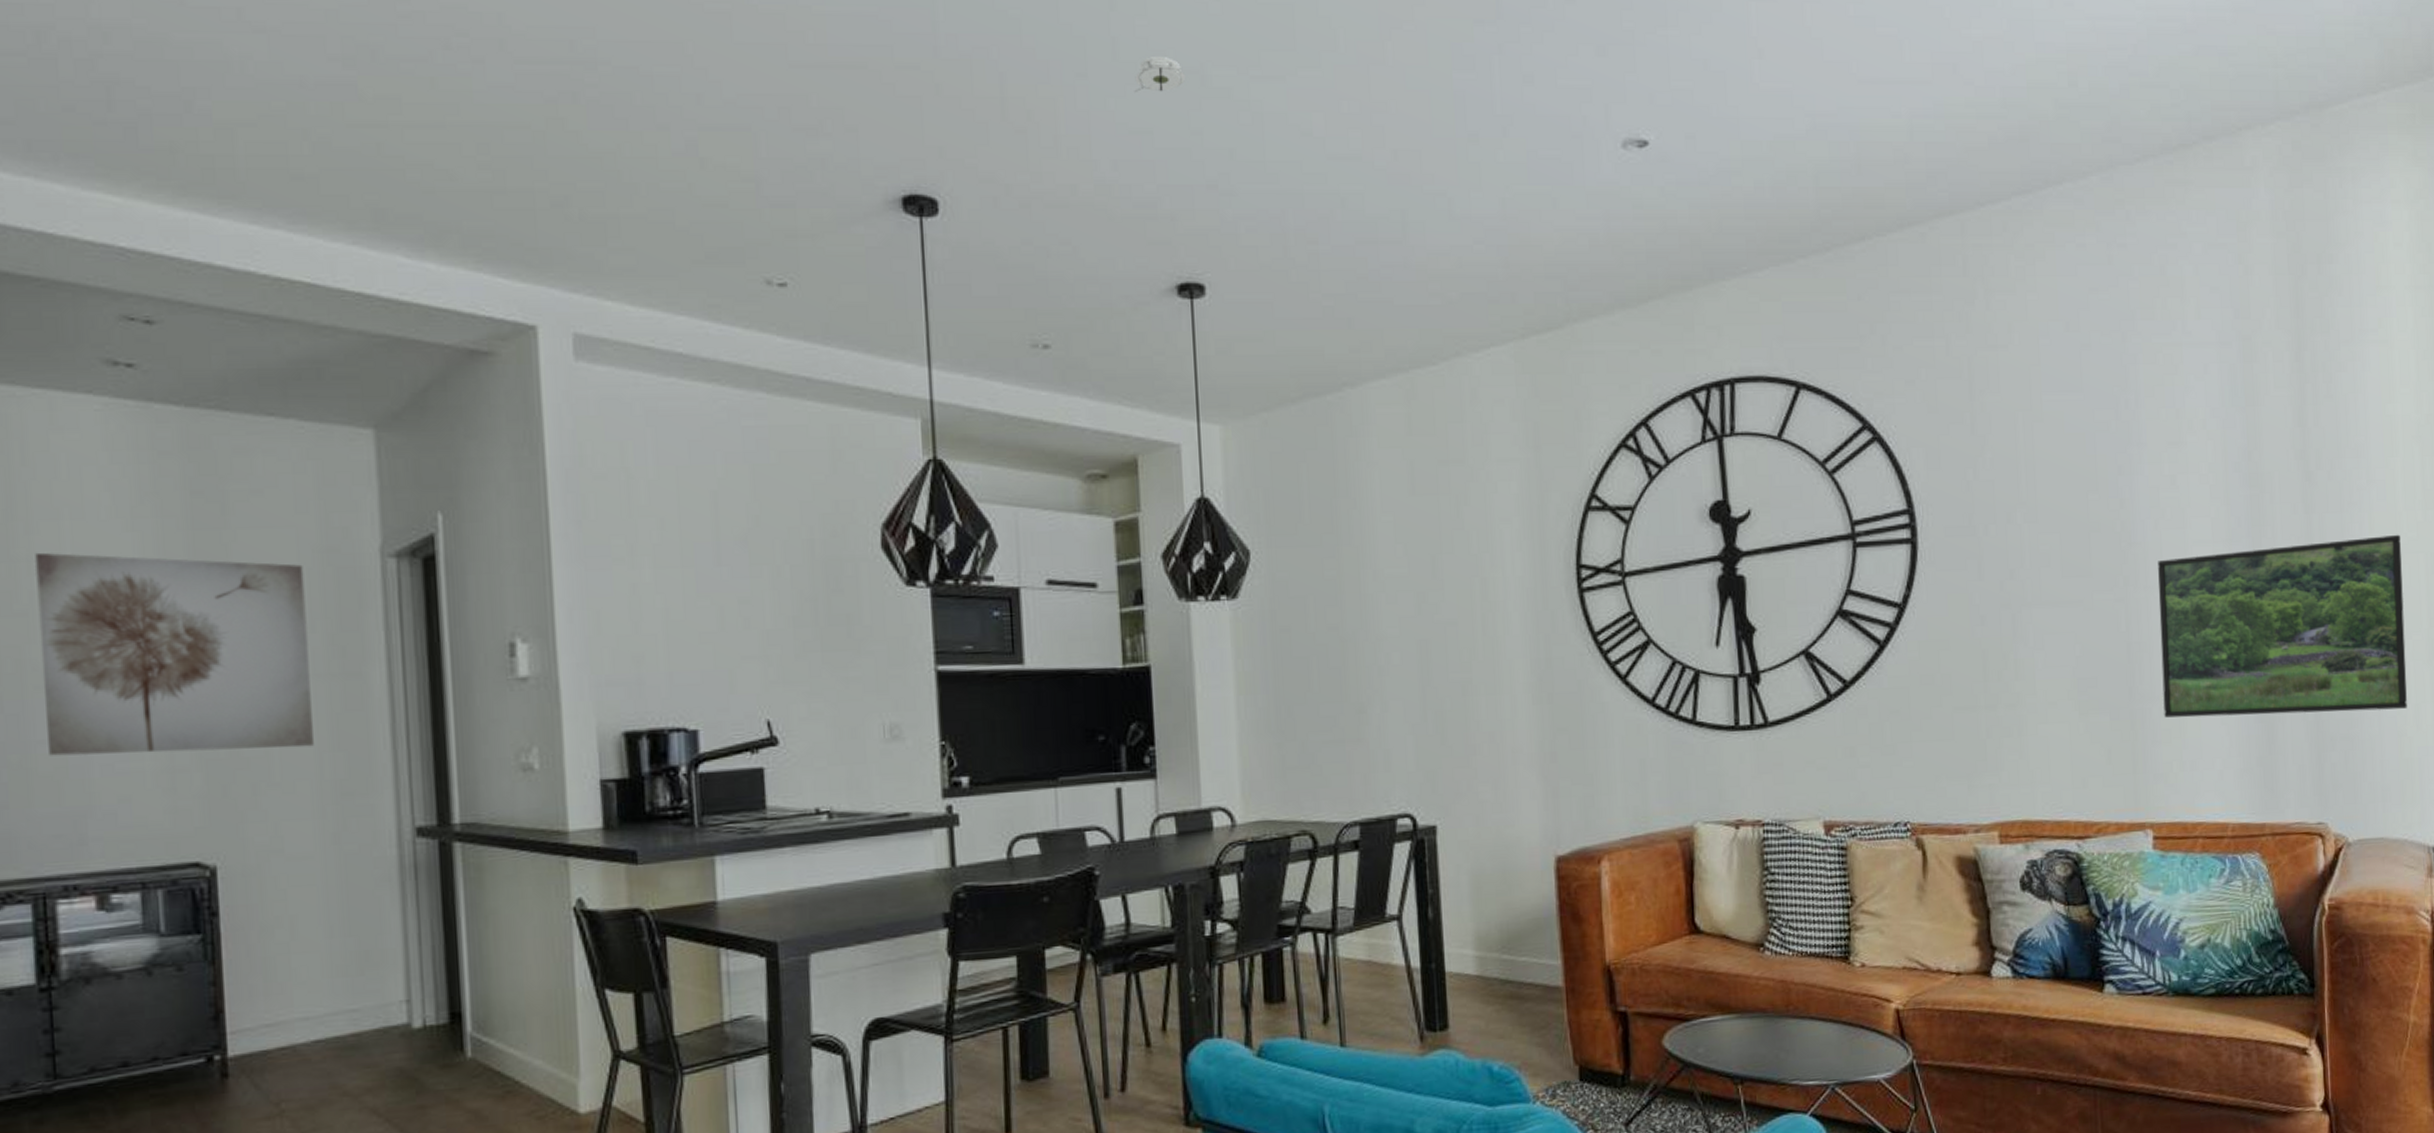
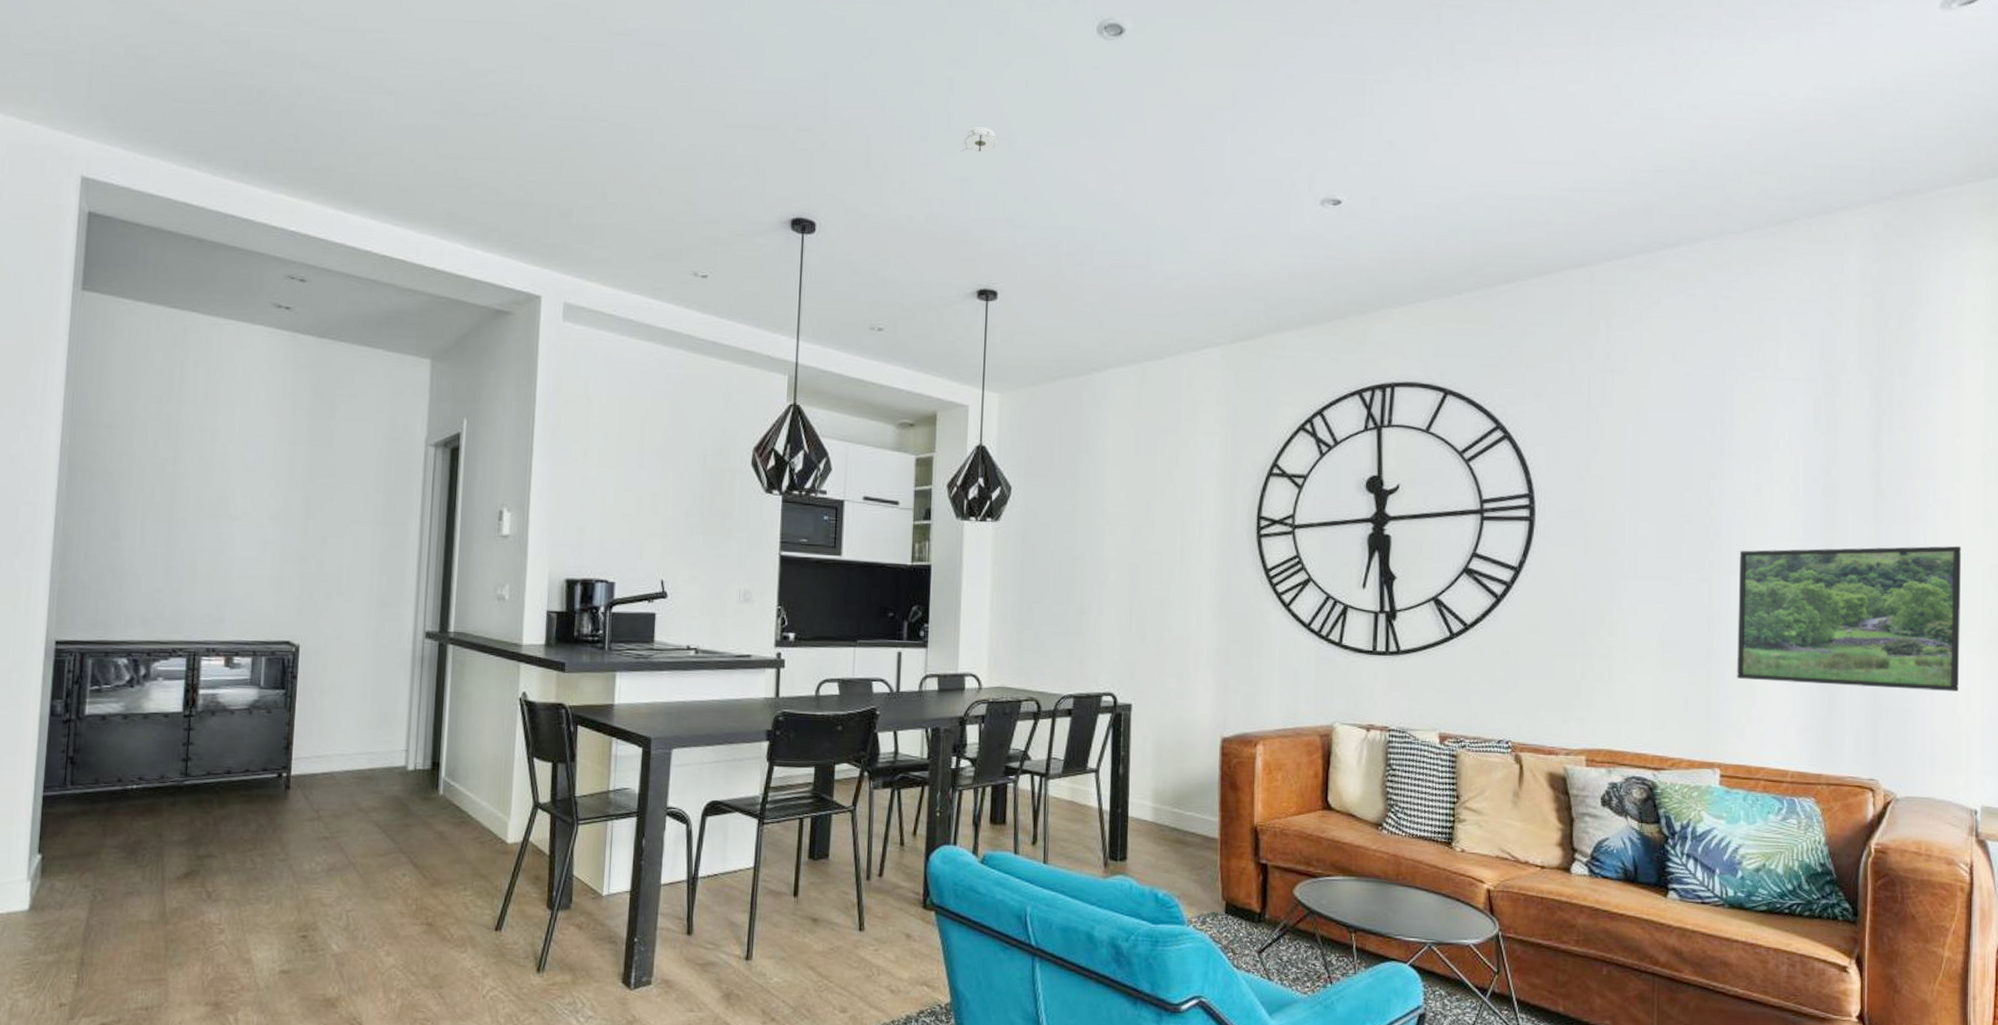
wall art: present [35,552,314,756] -> none [209,427,377,570]

